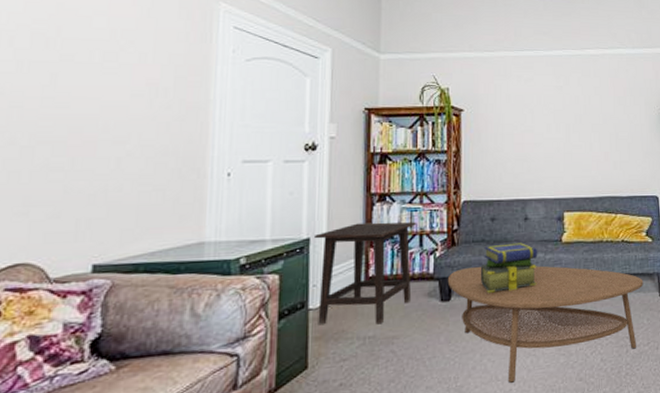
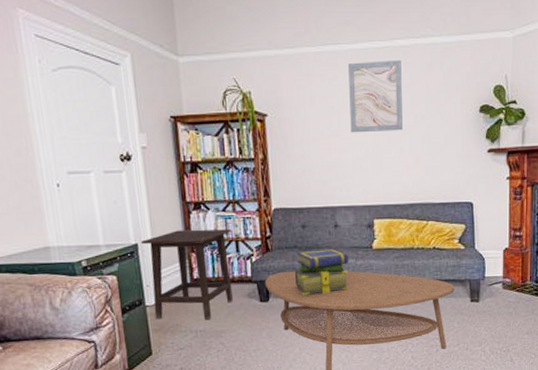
wall art: none [543,66,592,129] -> present [348,60,403,133]

